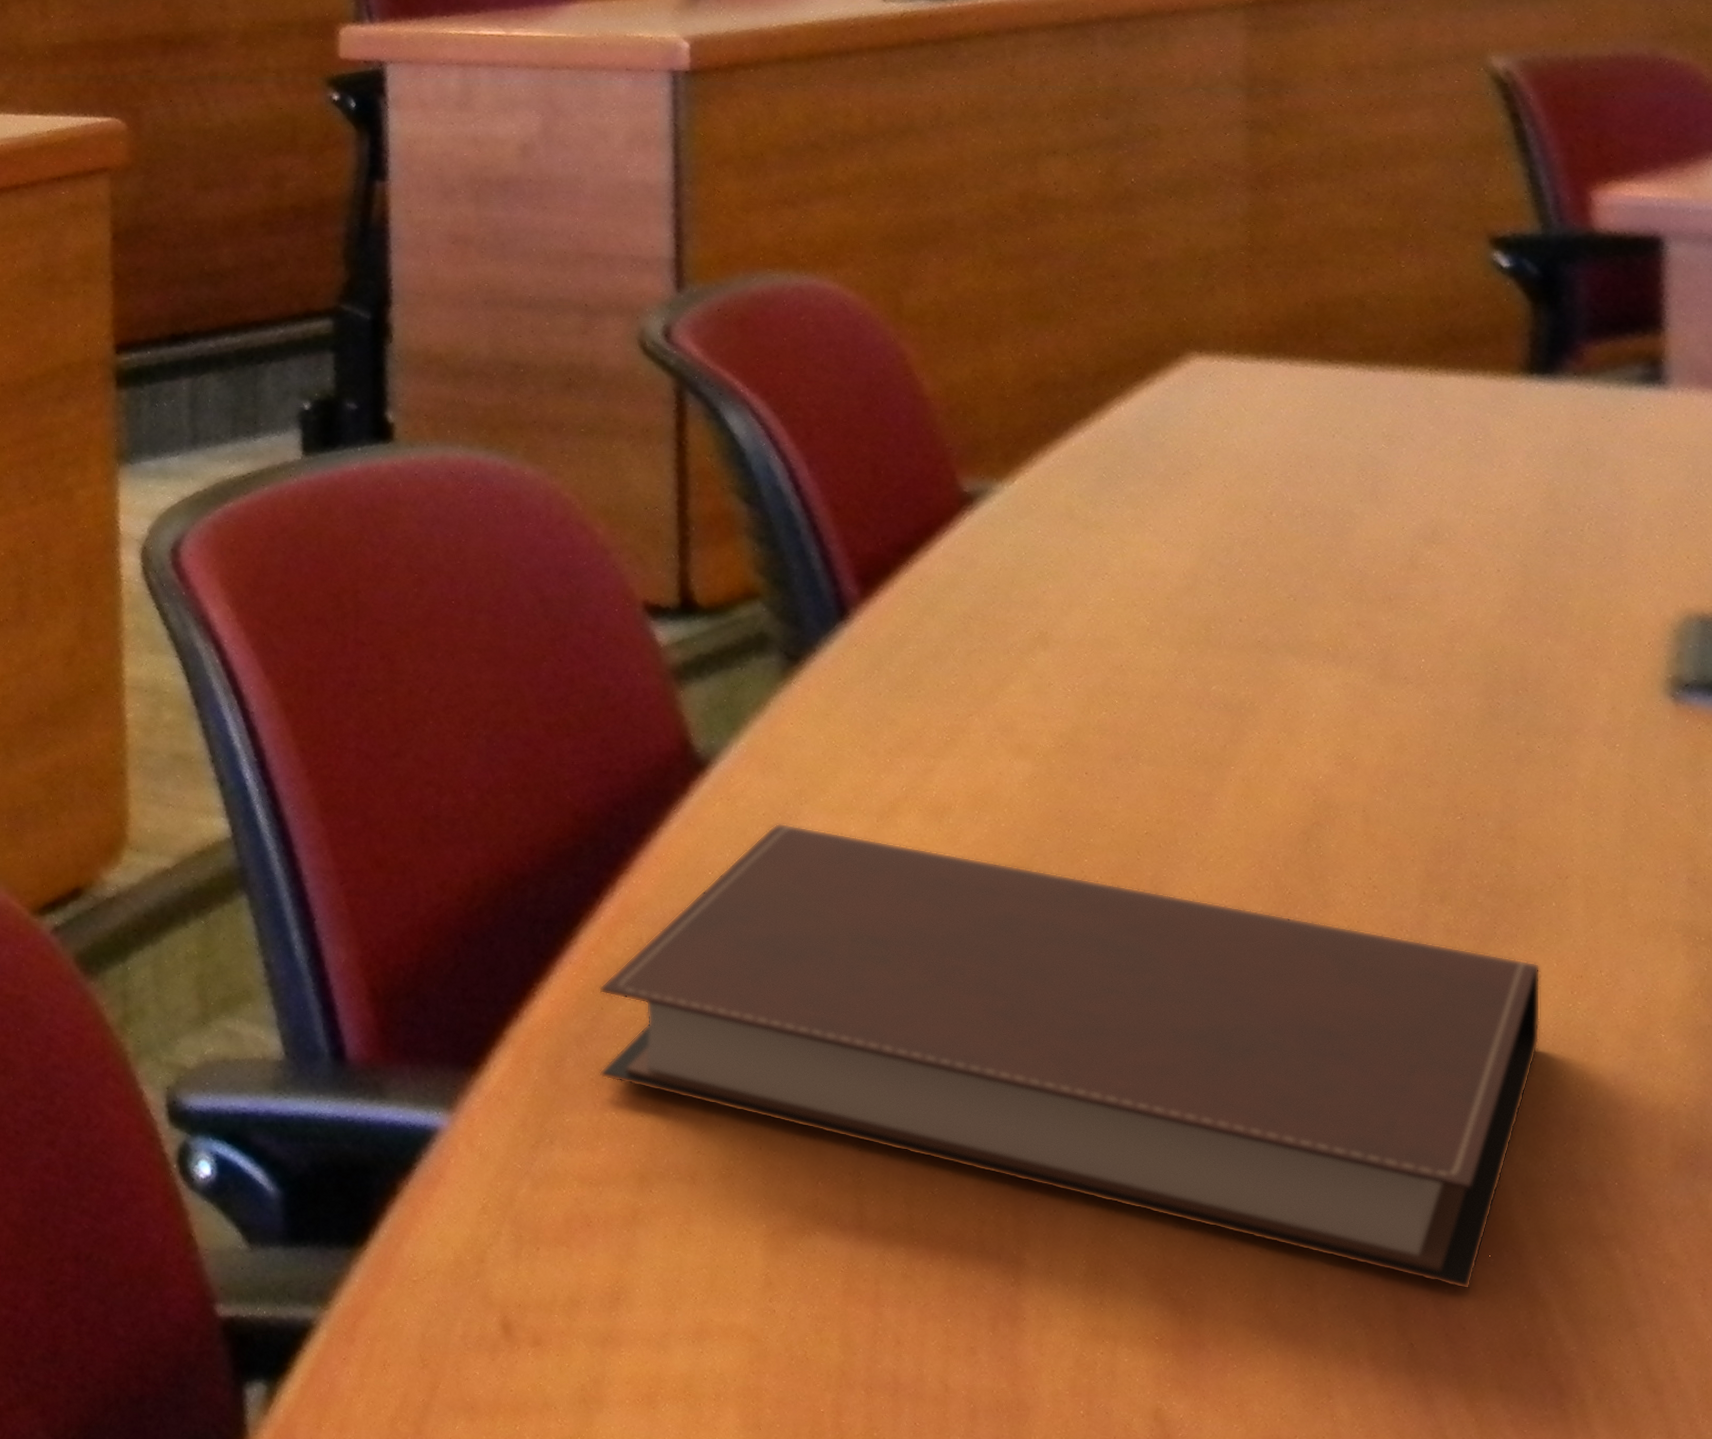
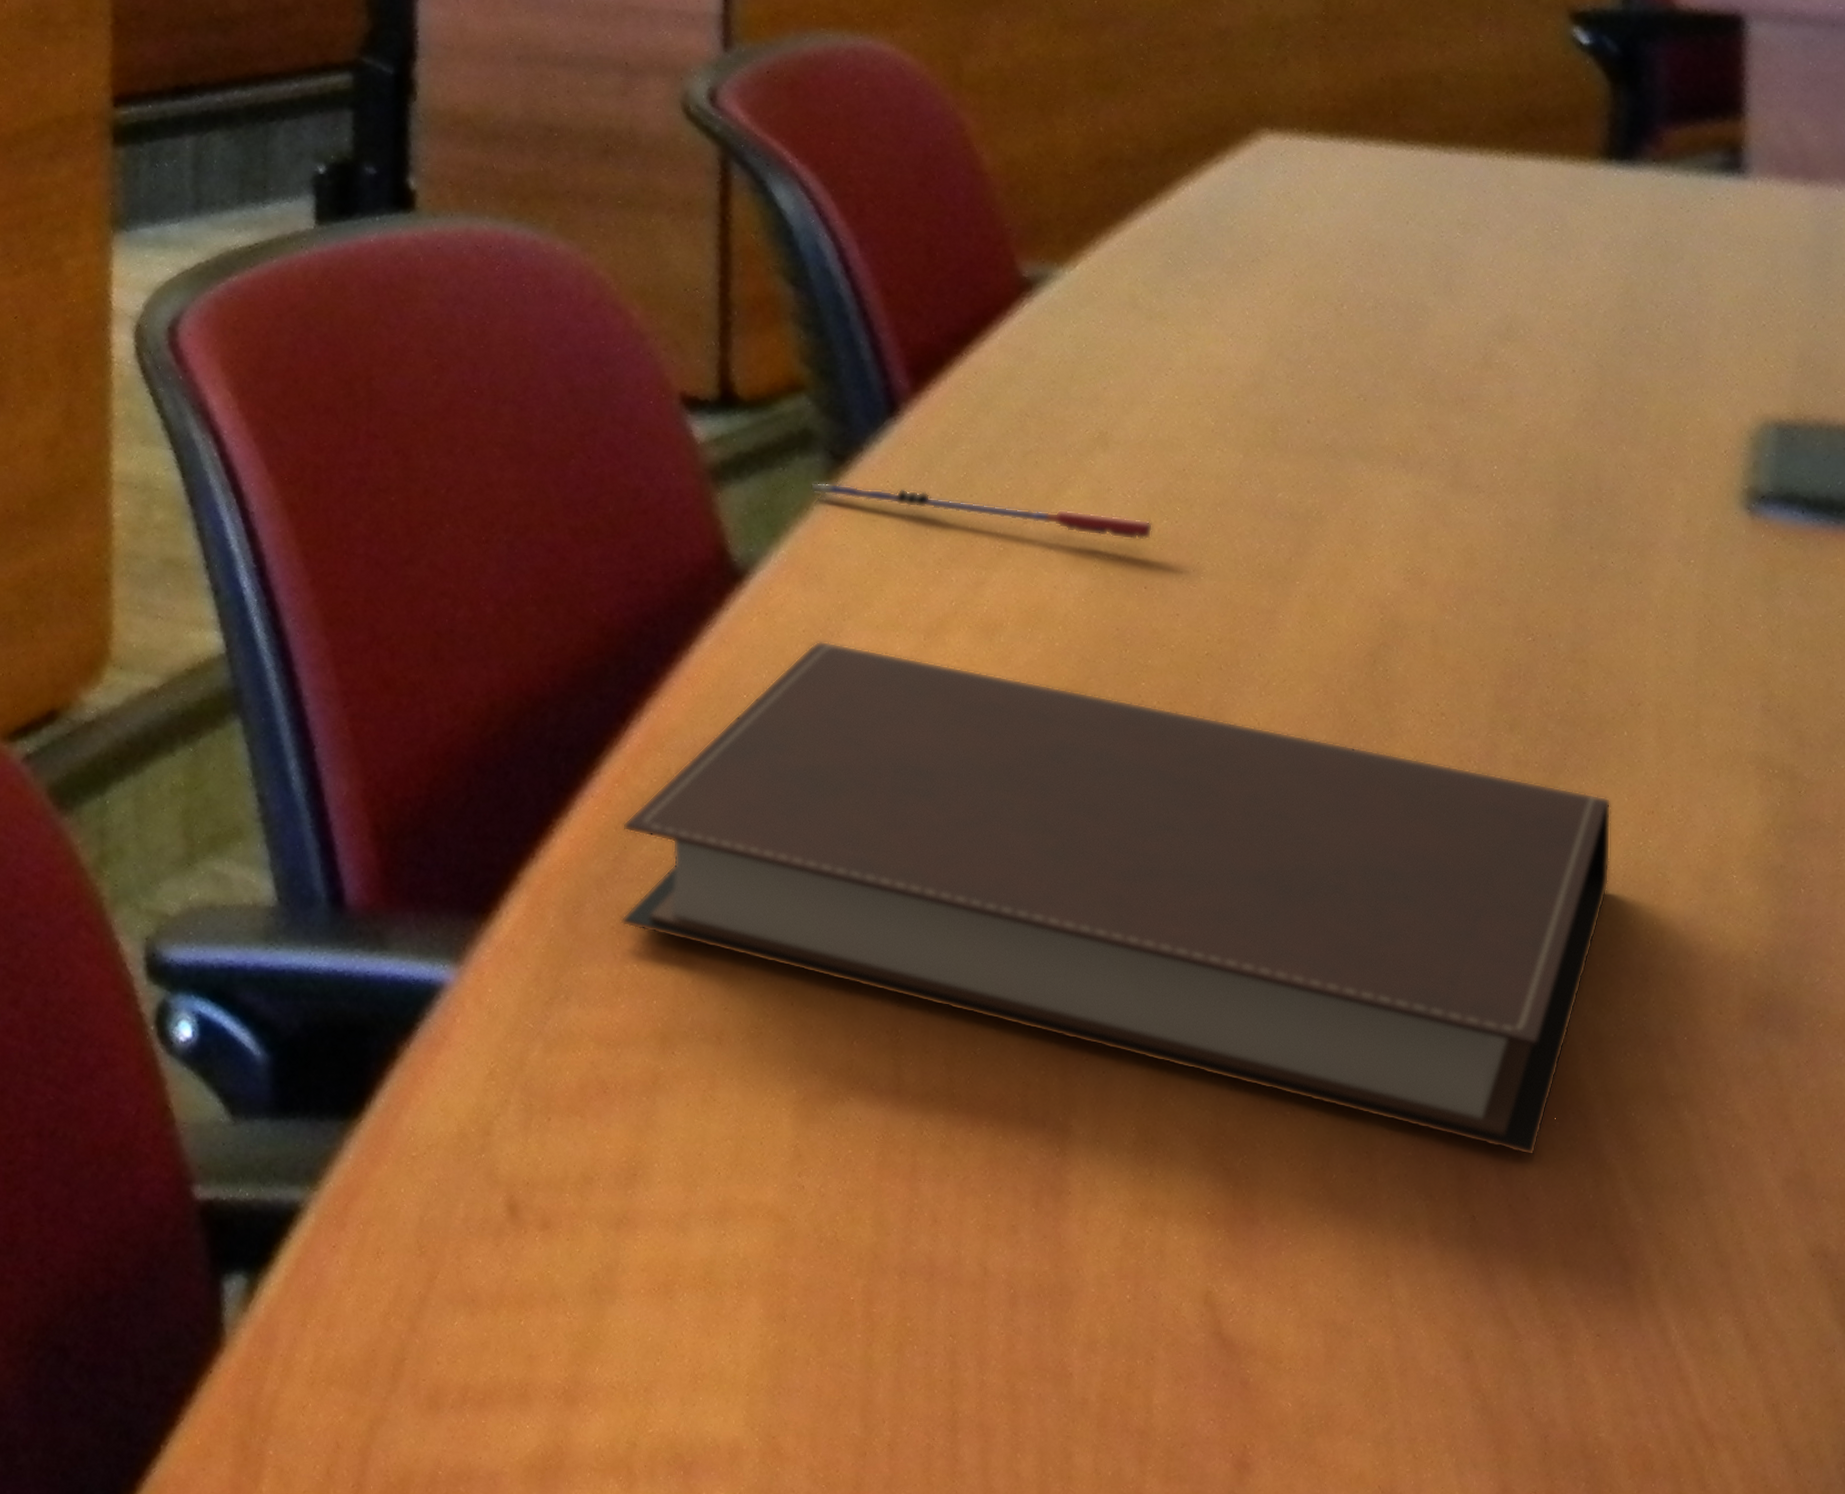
pen: none [767,680,1093,730] -> present [810,482,1153,540]

